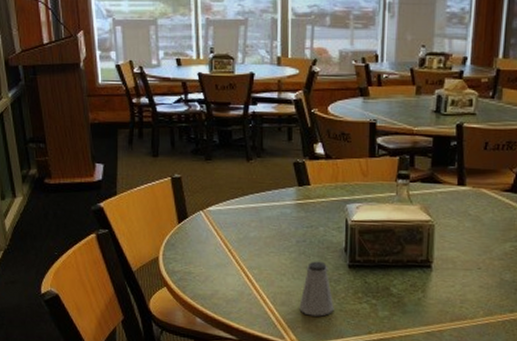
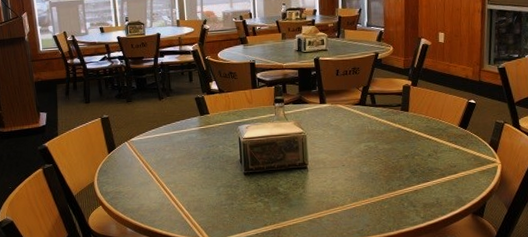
saltshaker: present [299,261,334,317] -> none [208,172,236,217]

